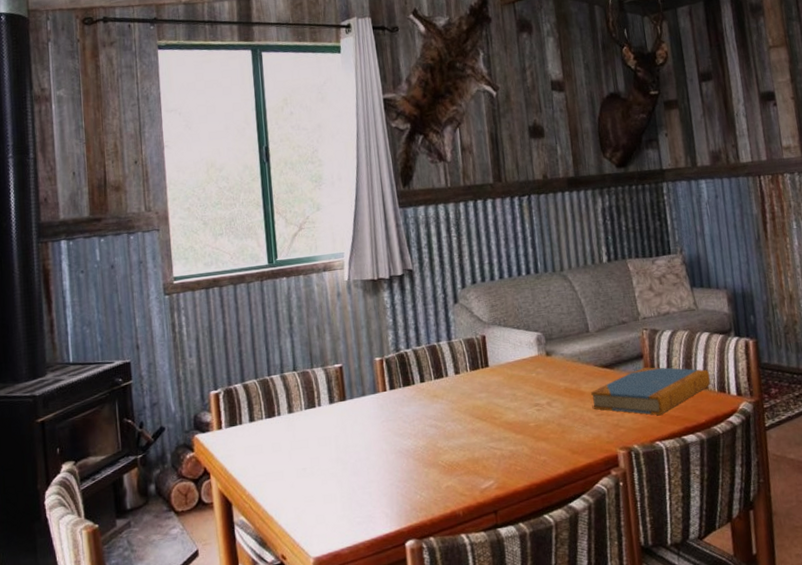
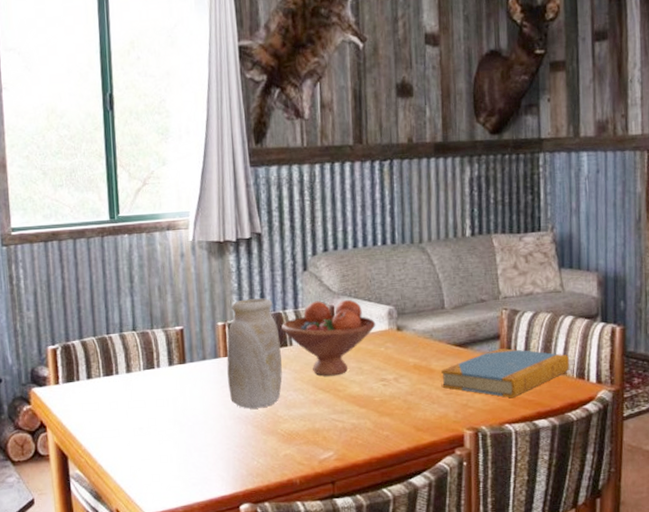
vase: none [385,331,440,442] -> present [226,298,282,409]
fruit bowl: none [436,328,526,404] -> present [281,299,376,376]

